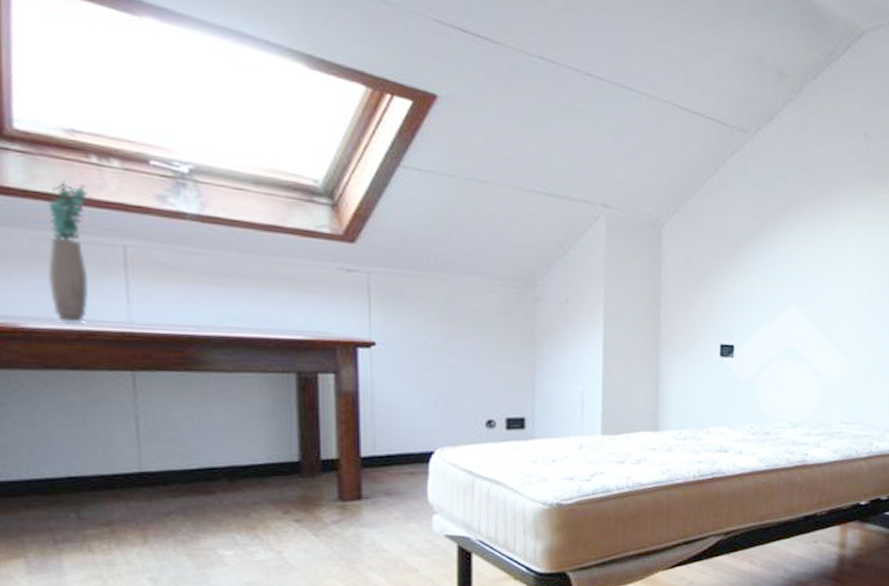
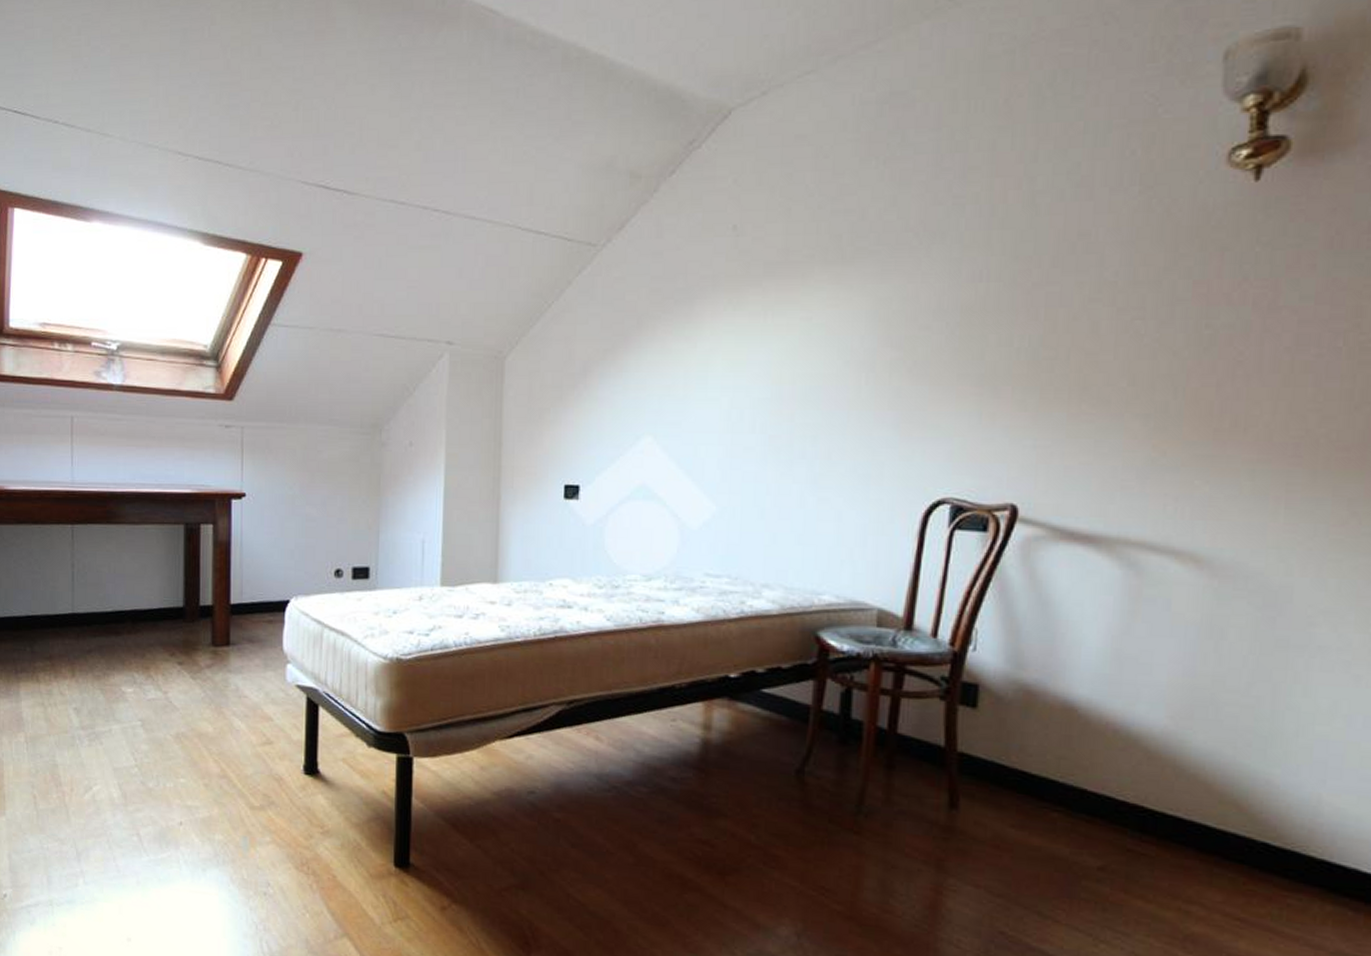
vase: present [47,179,89,324] -> none [23,365,51,485]

